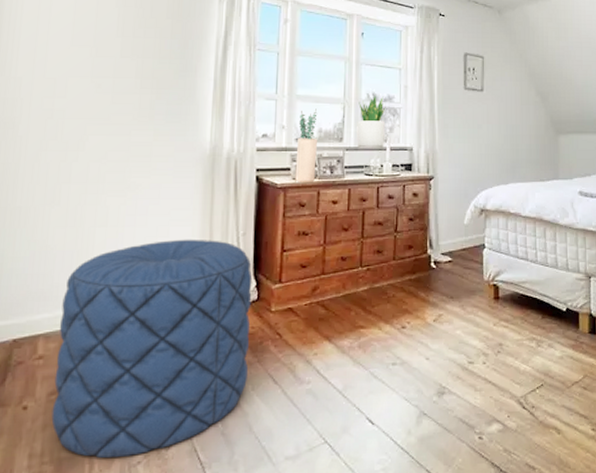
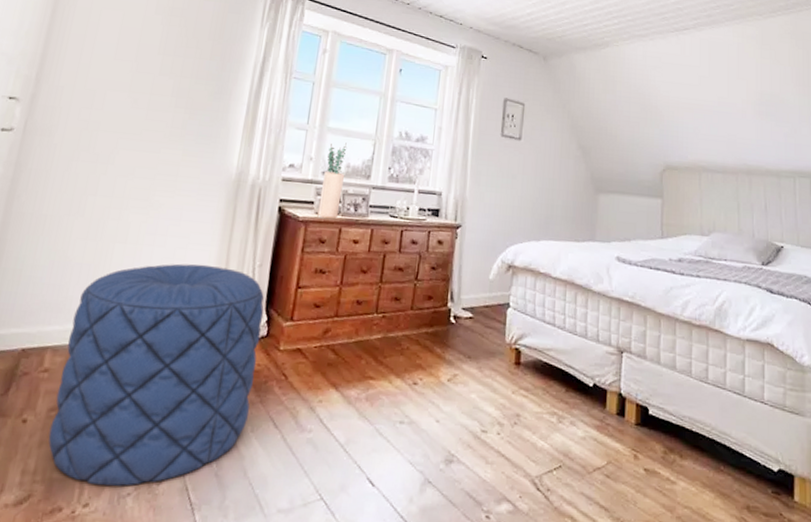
planter: present [357,95,386,149] -> none [384,134,418,191]

